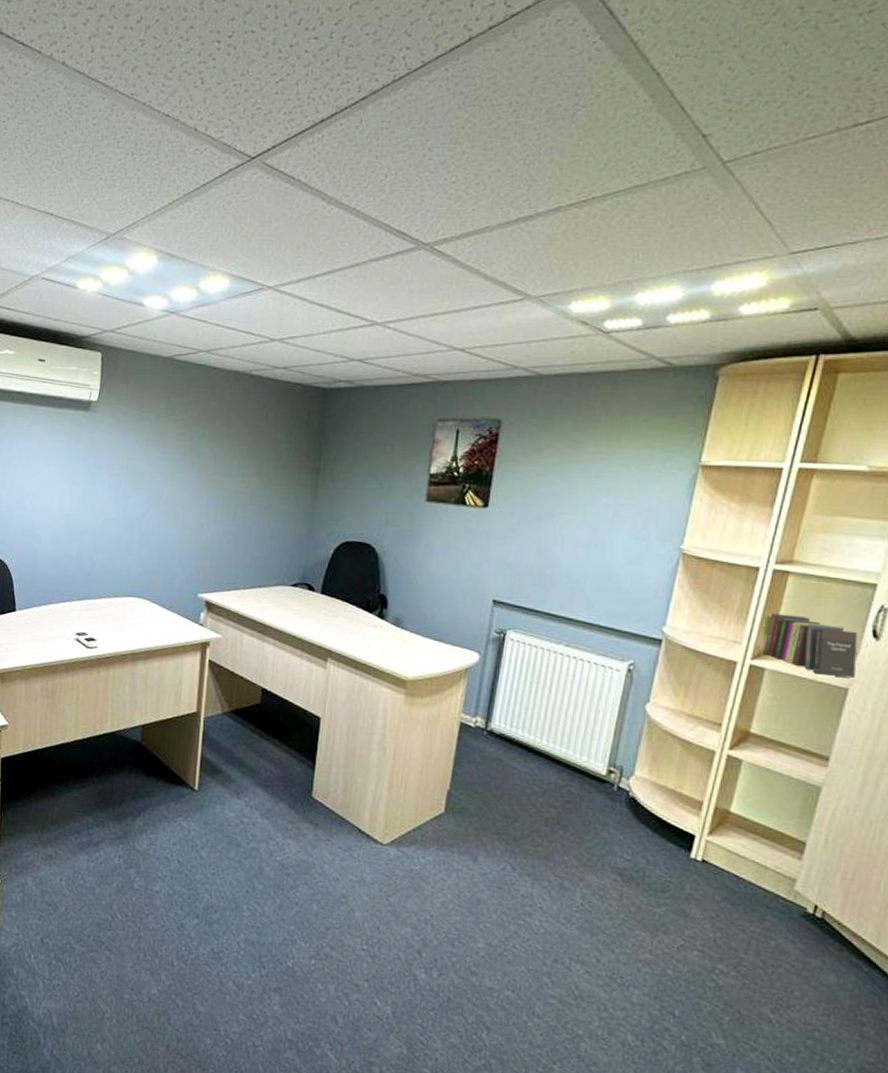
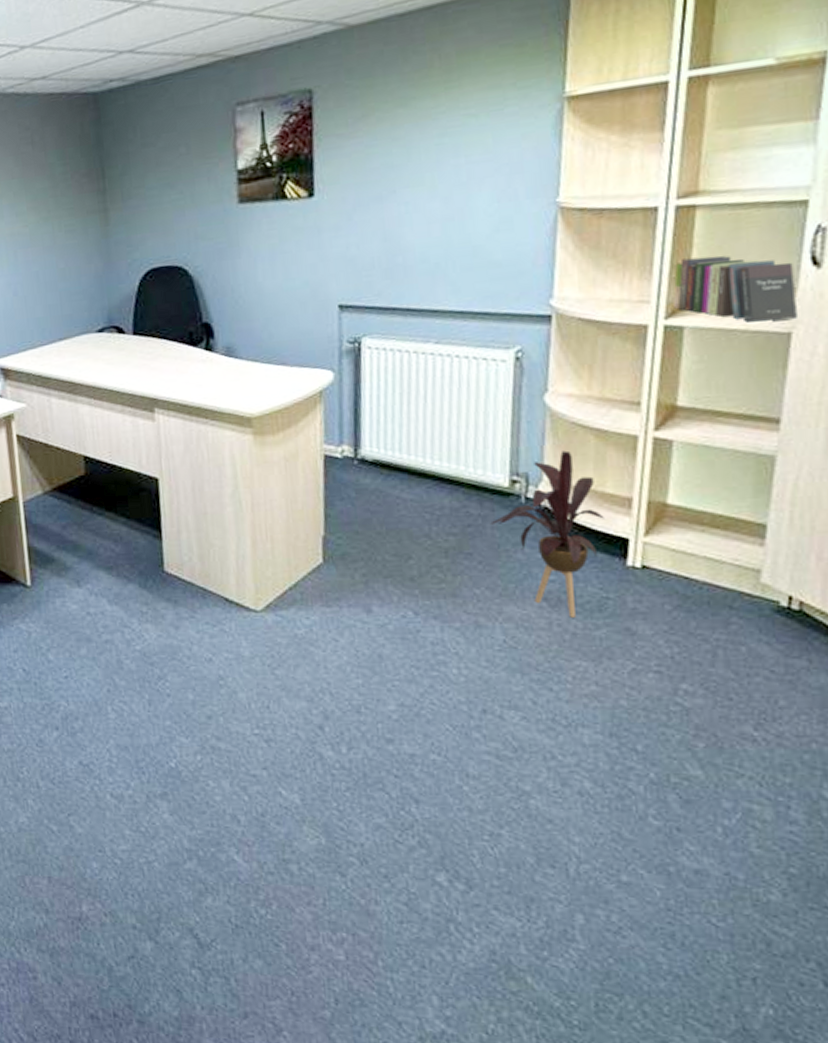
house plant: none [586,753,678,894] -> present [490,450,605,618]

